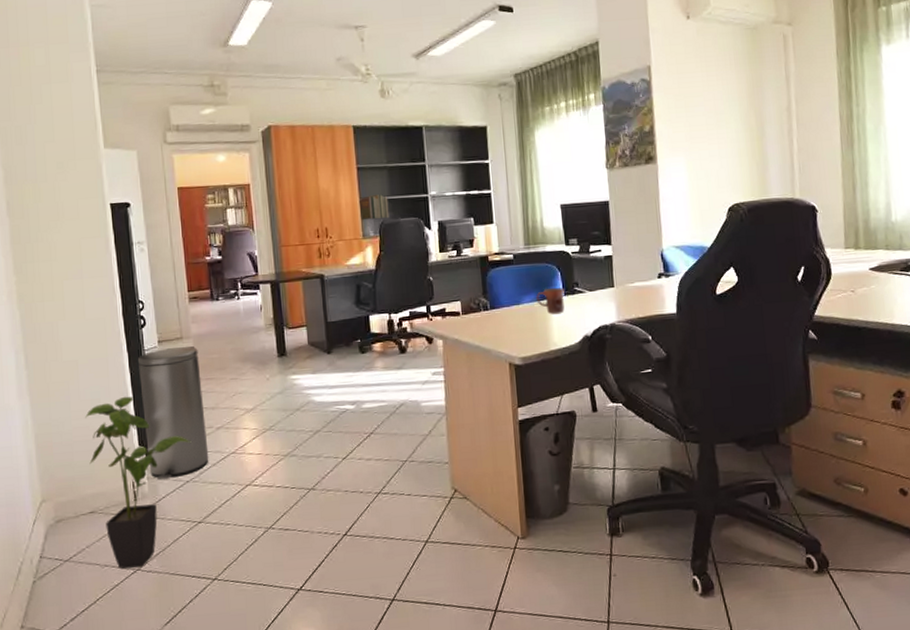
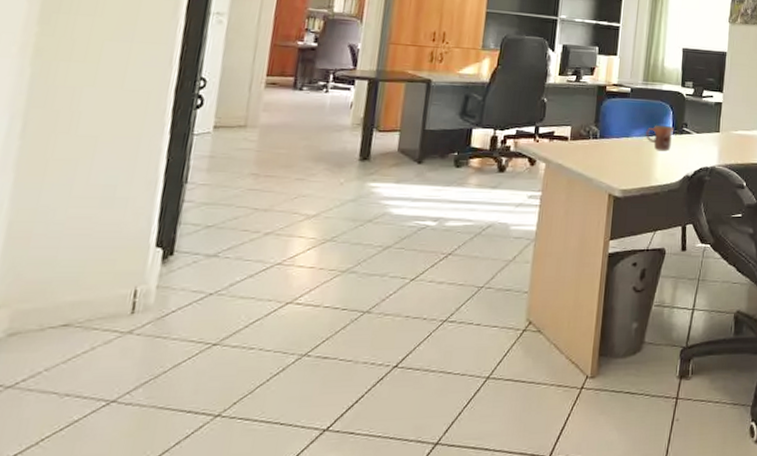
house plant: present [85,396,192,569] -> none [79,185,228,399]
pedal bin: present [137,346,209,481] -> none [162,136,263,291]
books: present [359,194,390,221] -> none [484,8,517,34]

